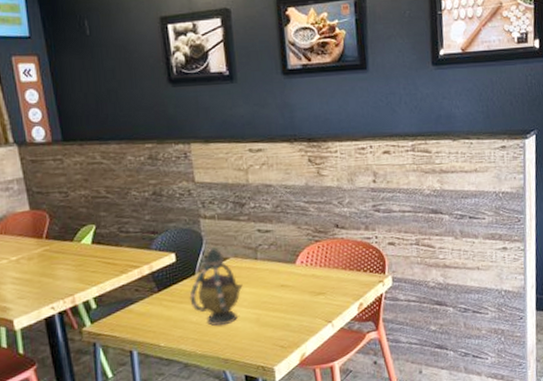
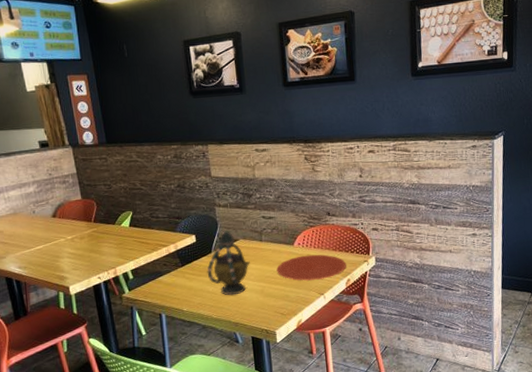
plate: none [275,274,358,307] -> present [276,254,346,281]

